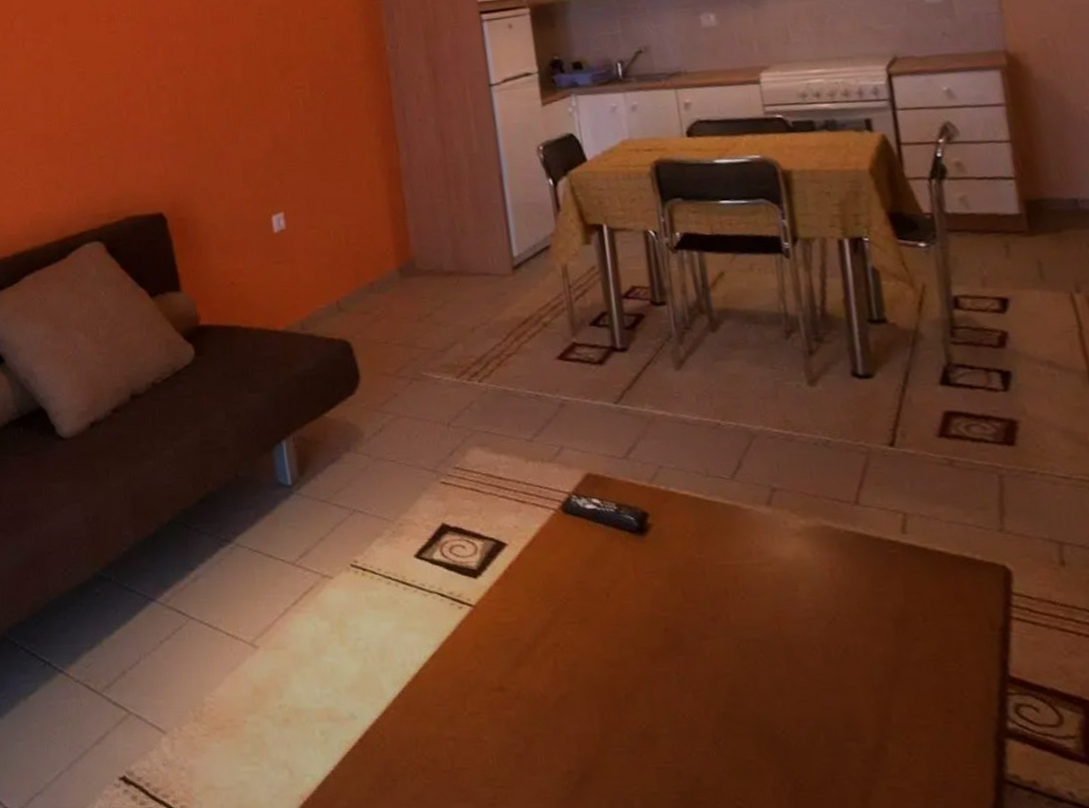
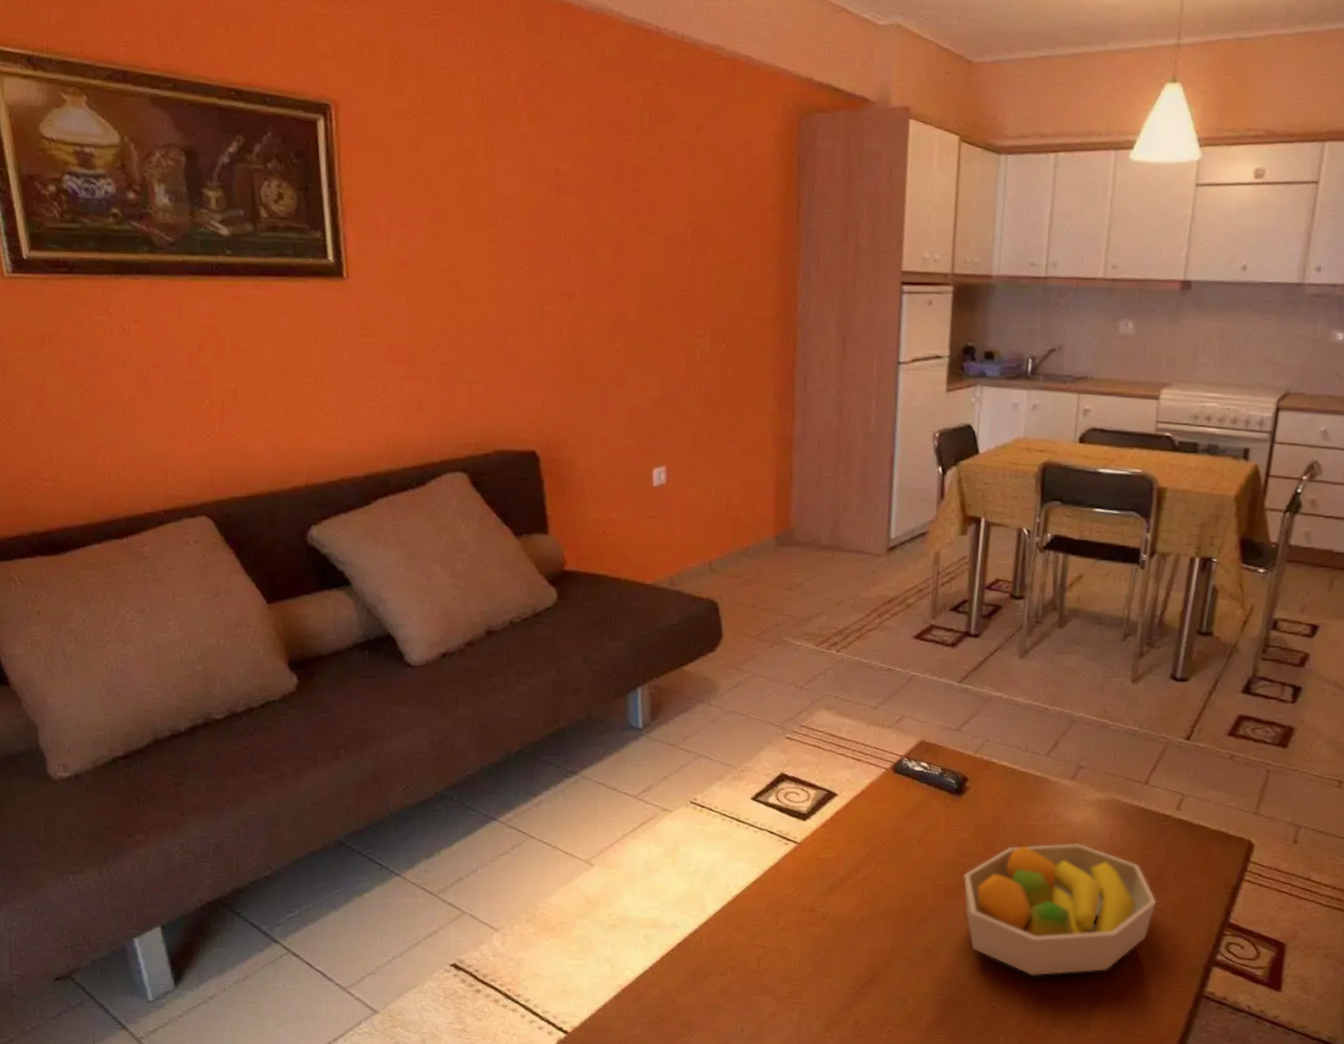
fruit bowl: none [667,584,910,763] -> present [963,843,1157,976]

